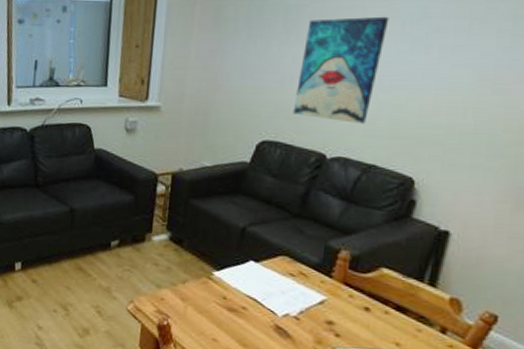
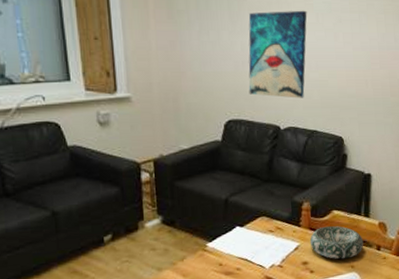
decorative bowl: none [340,285,421,333] -> present [309,225,364,259]

